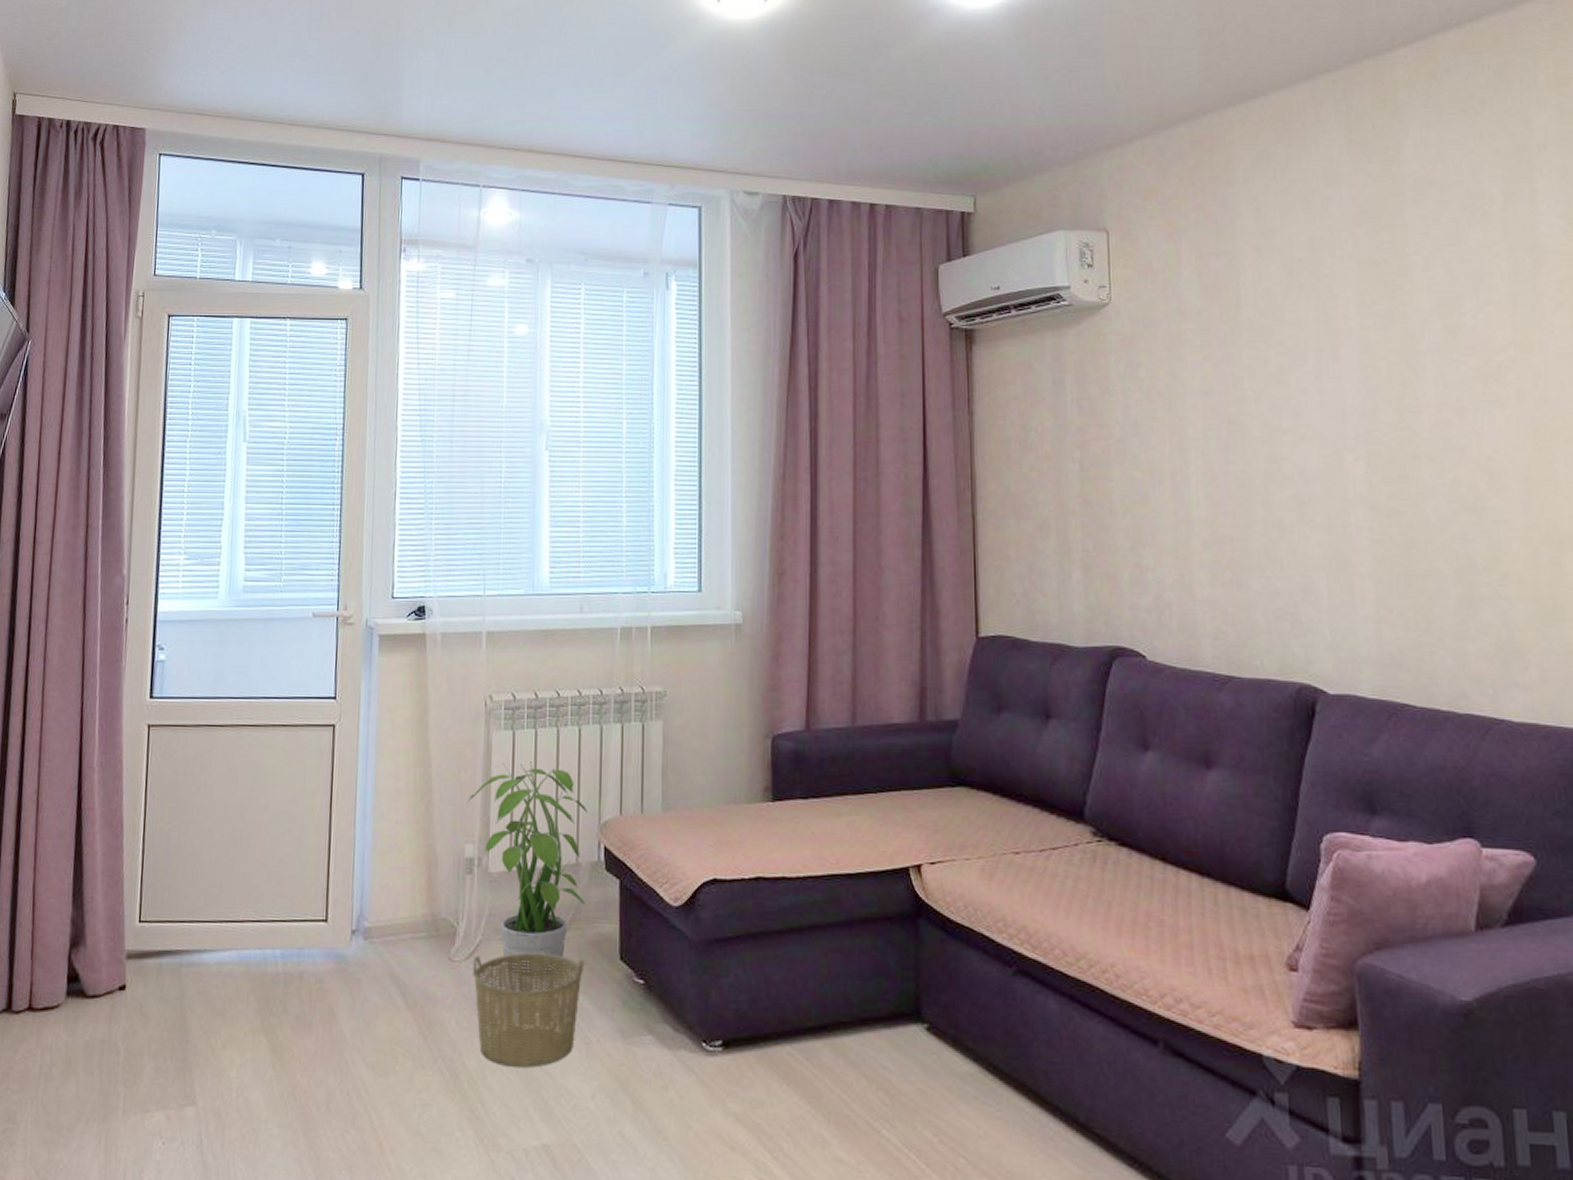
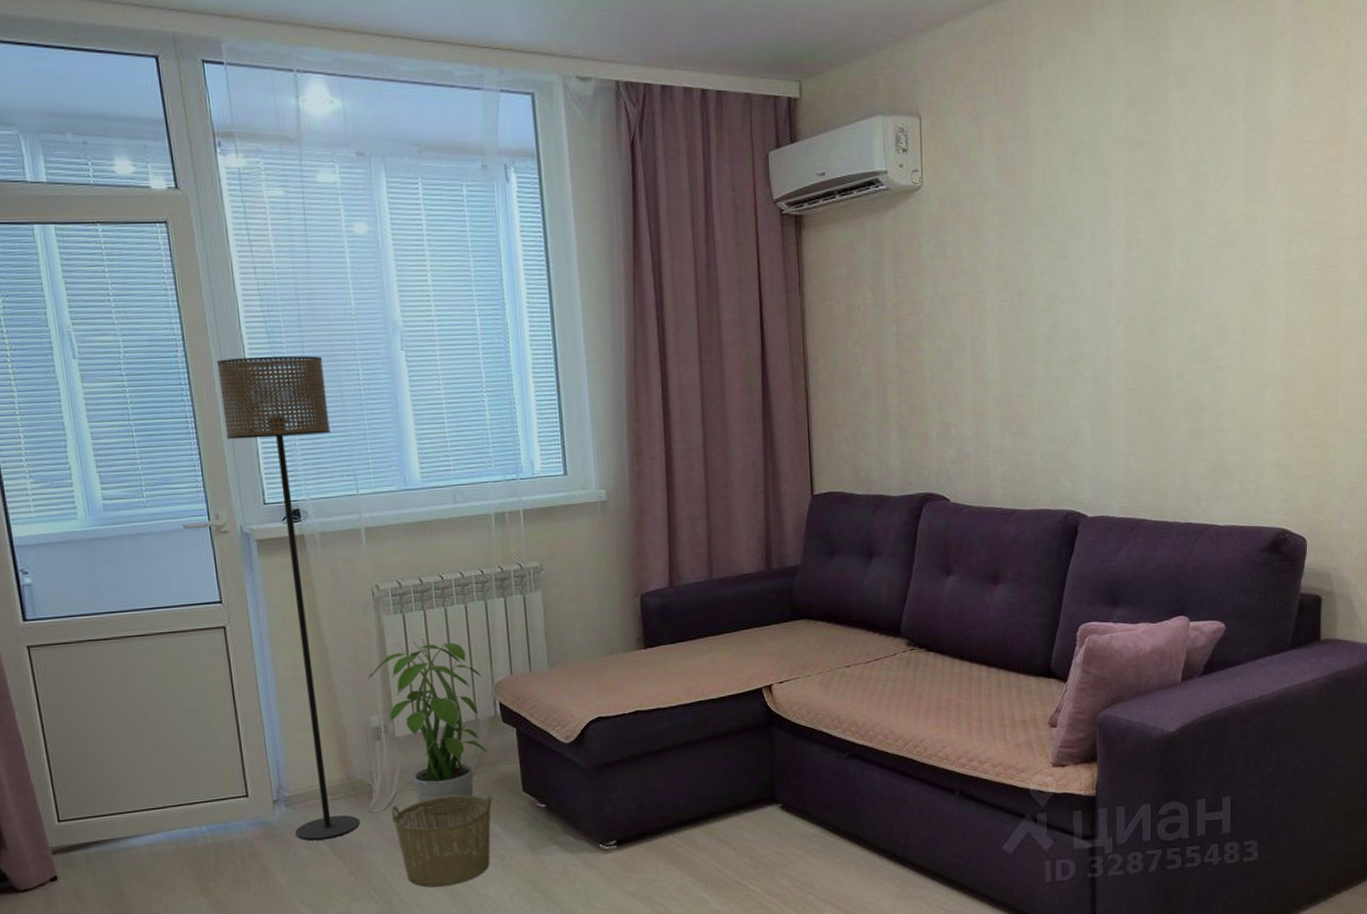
floor lamp: none [367,448,468,986] -> present [216,355,360,841]

